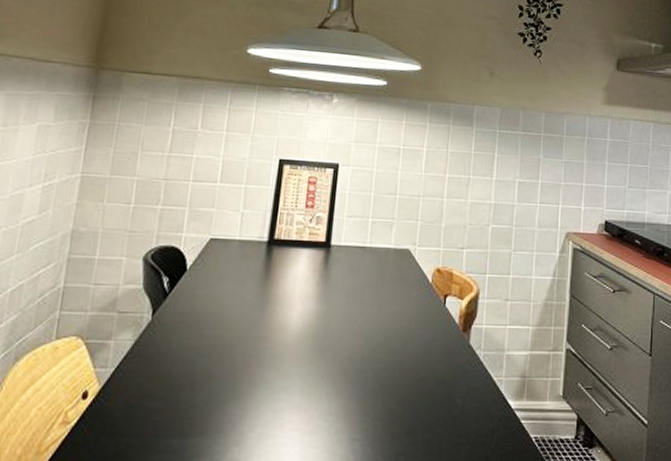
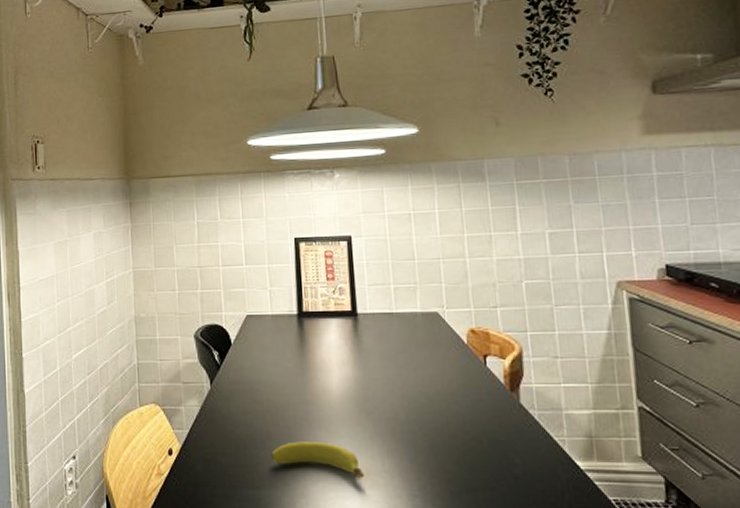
fruit: none [208,382,309,423] -> present [271,441,365,479]

